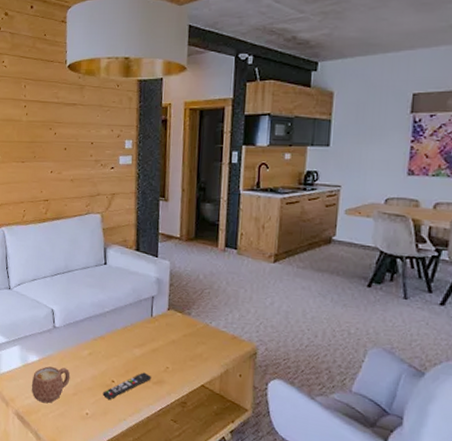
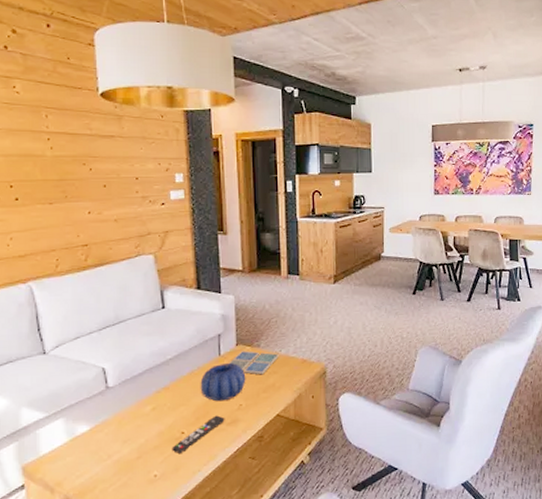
mug: present [31,366,71,404] -> none [83,431,132,478]
decorative bowl: none [131,324,175,361] -> present [200,362,246,402]
drink coaster: none [159,316,209,343] -> present [228,351,279,375]

